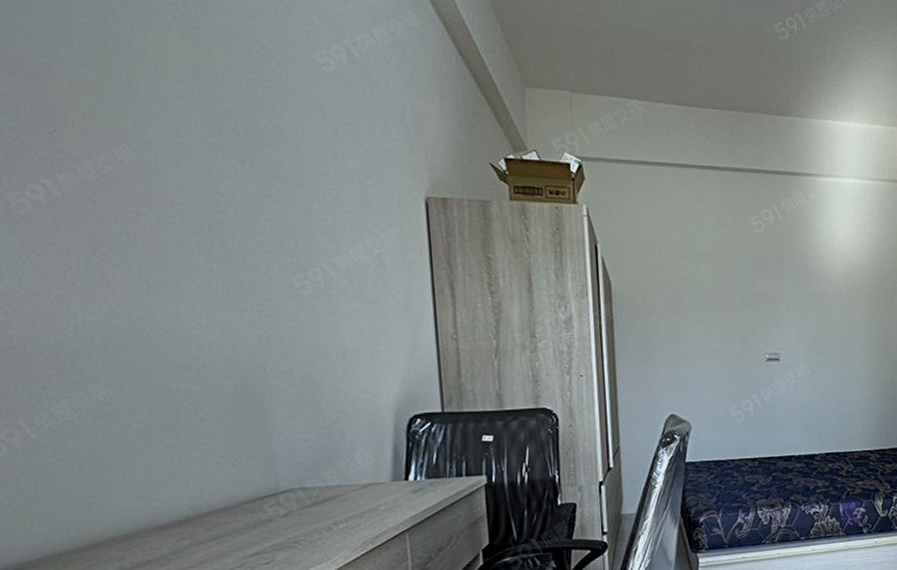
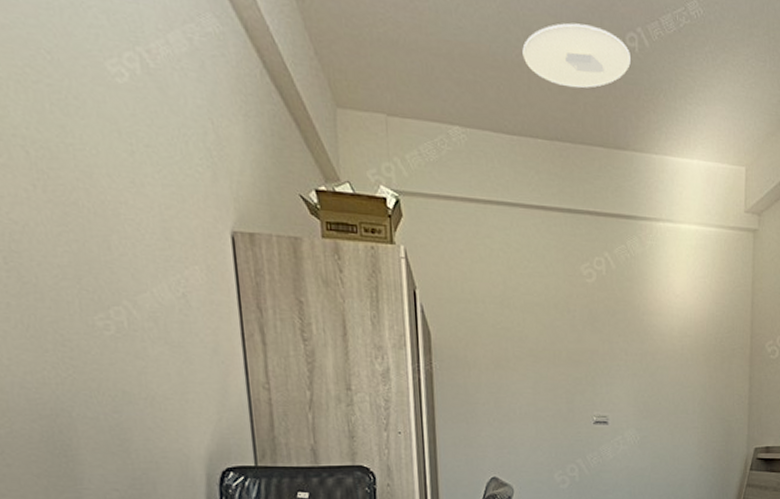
ceiling light: none [693,10,790,65] -> present [522,22,631,88]

